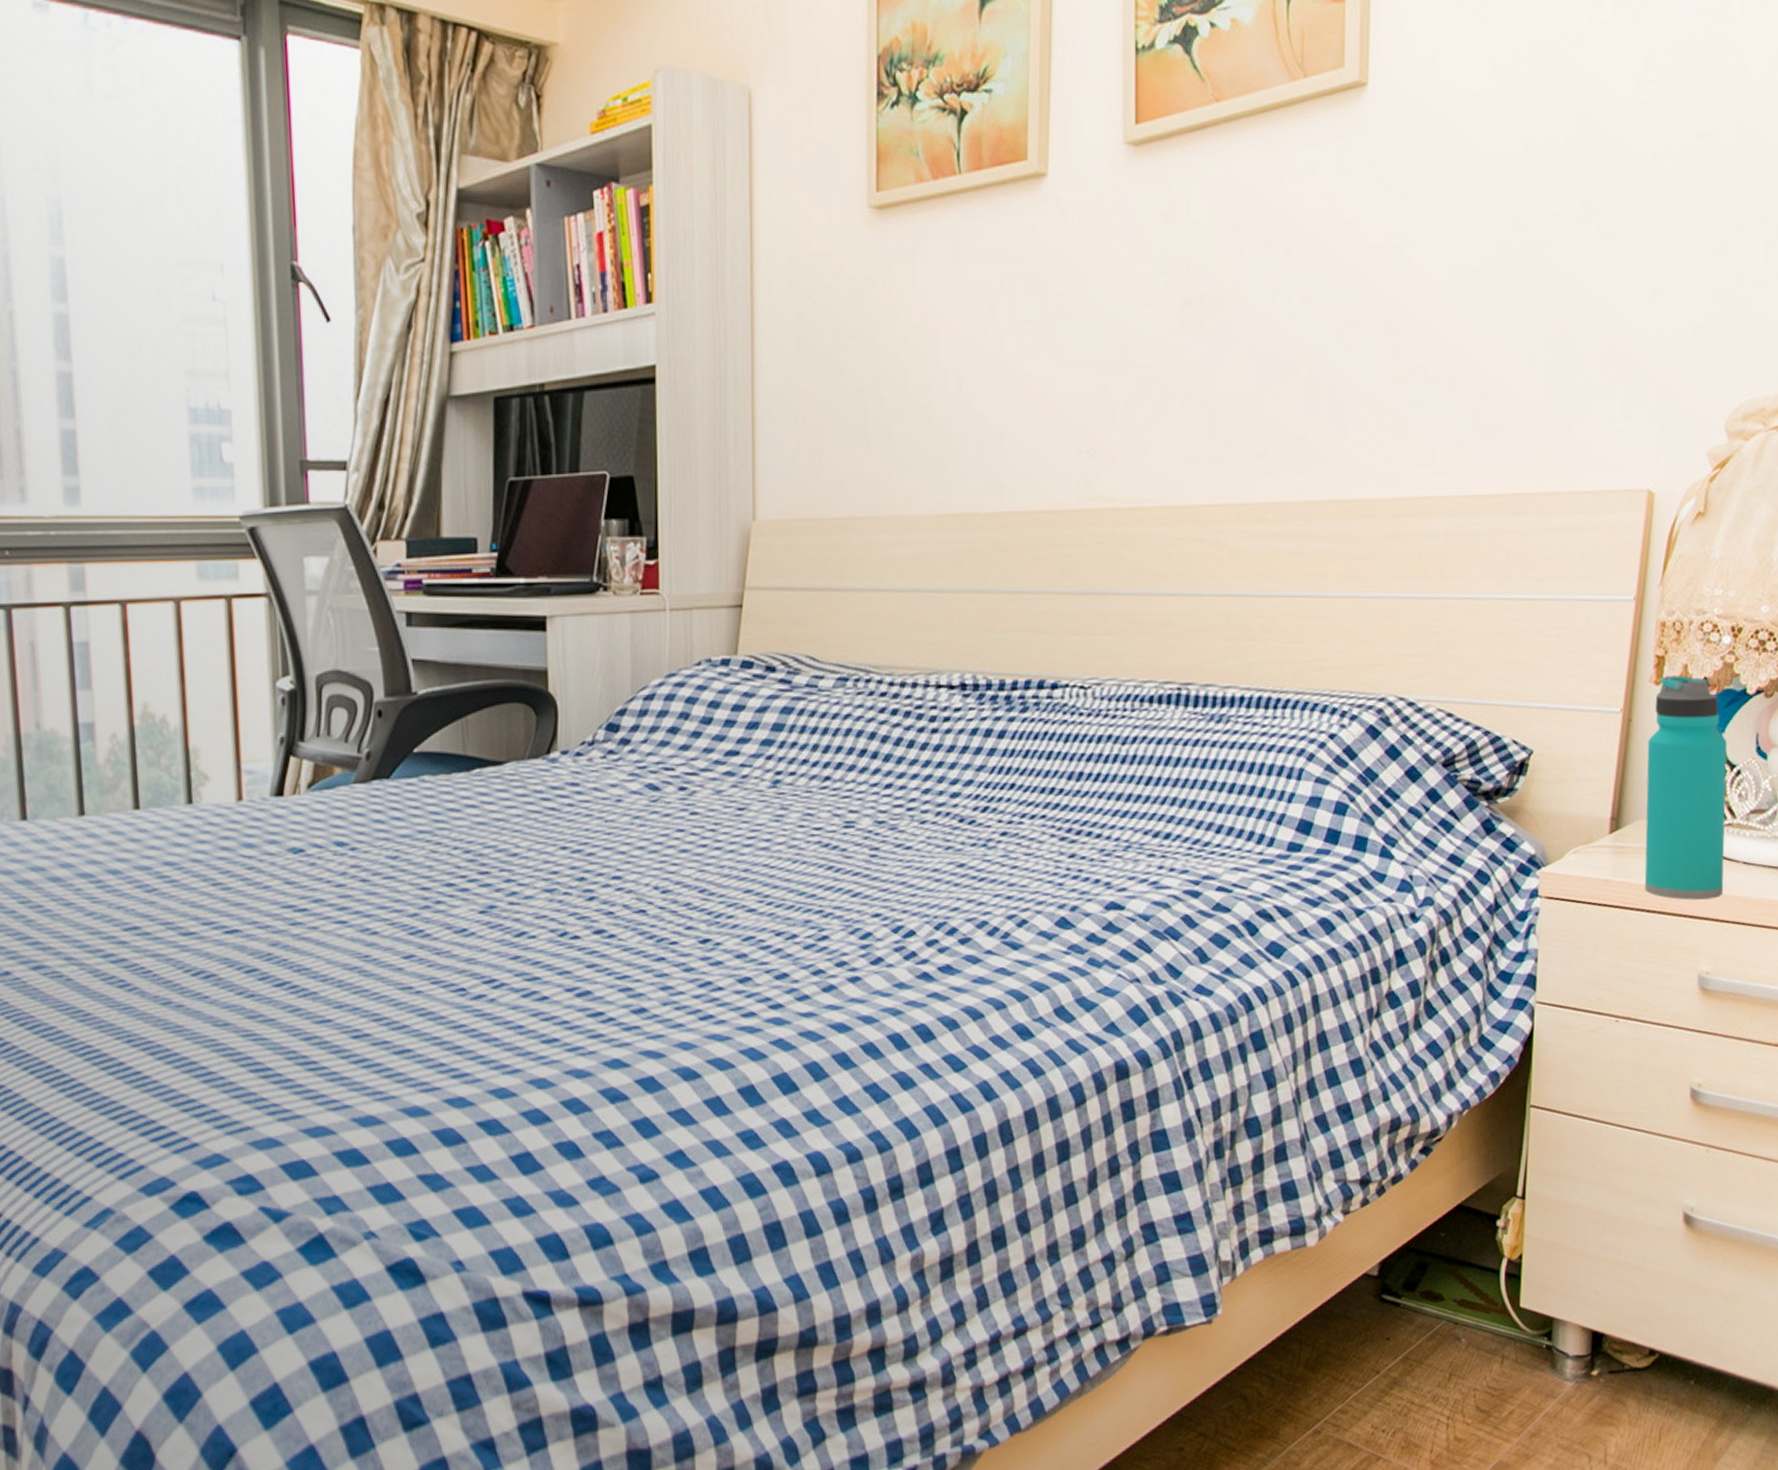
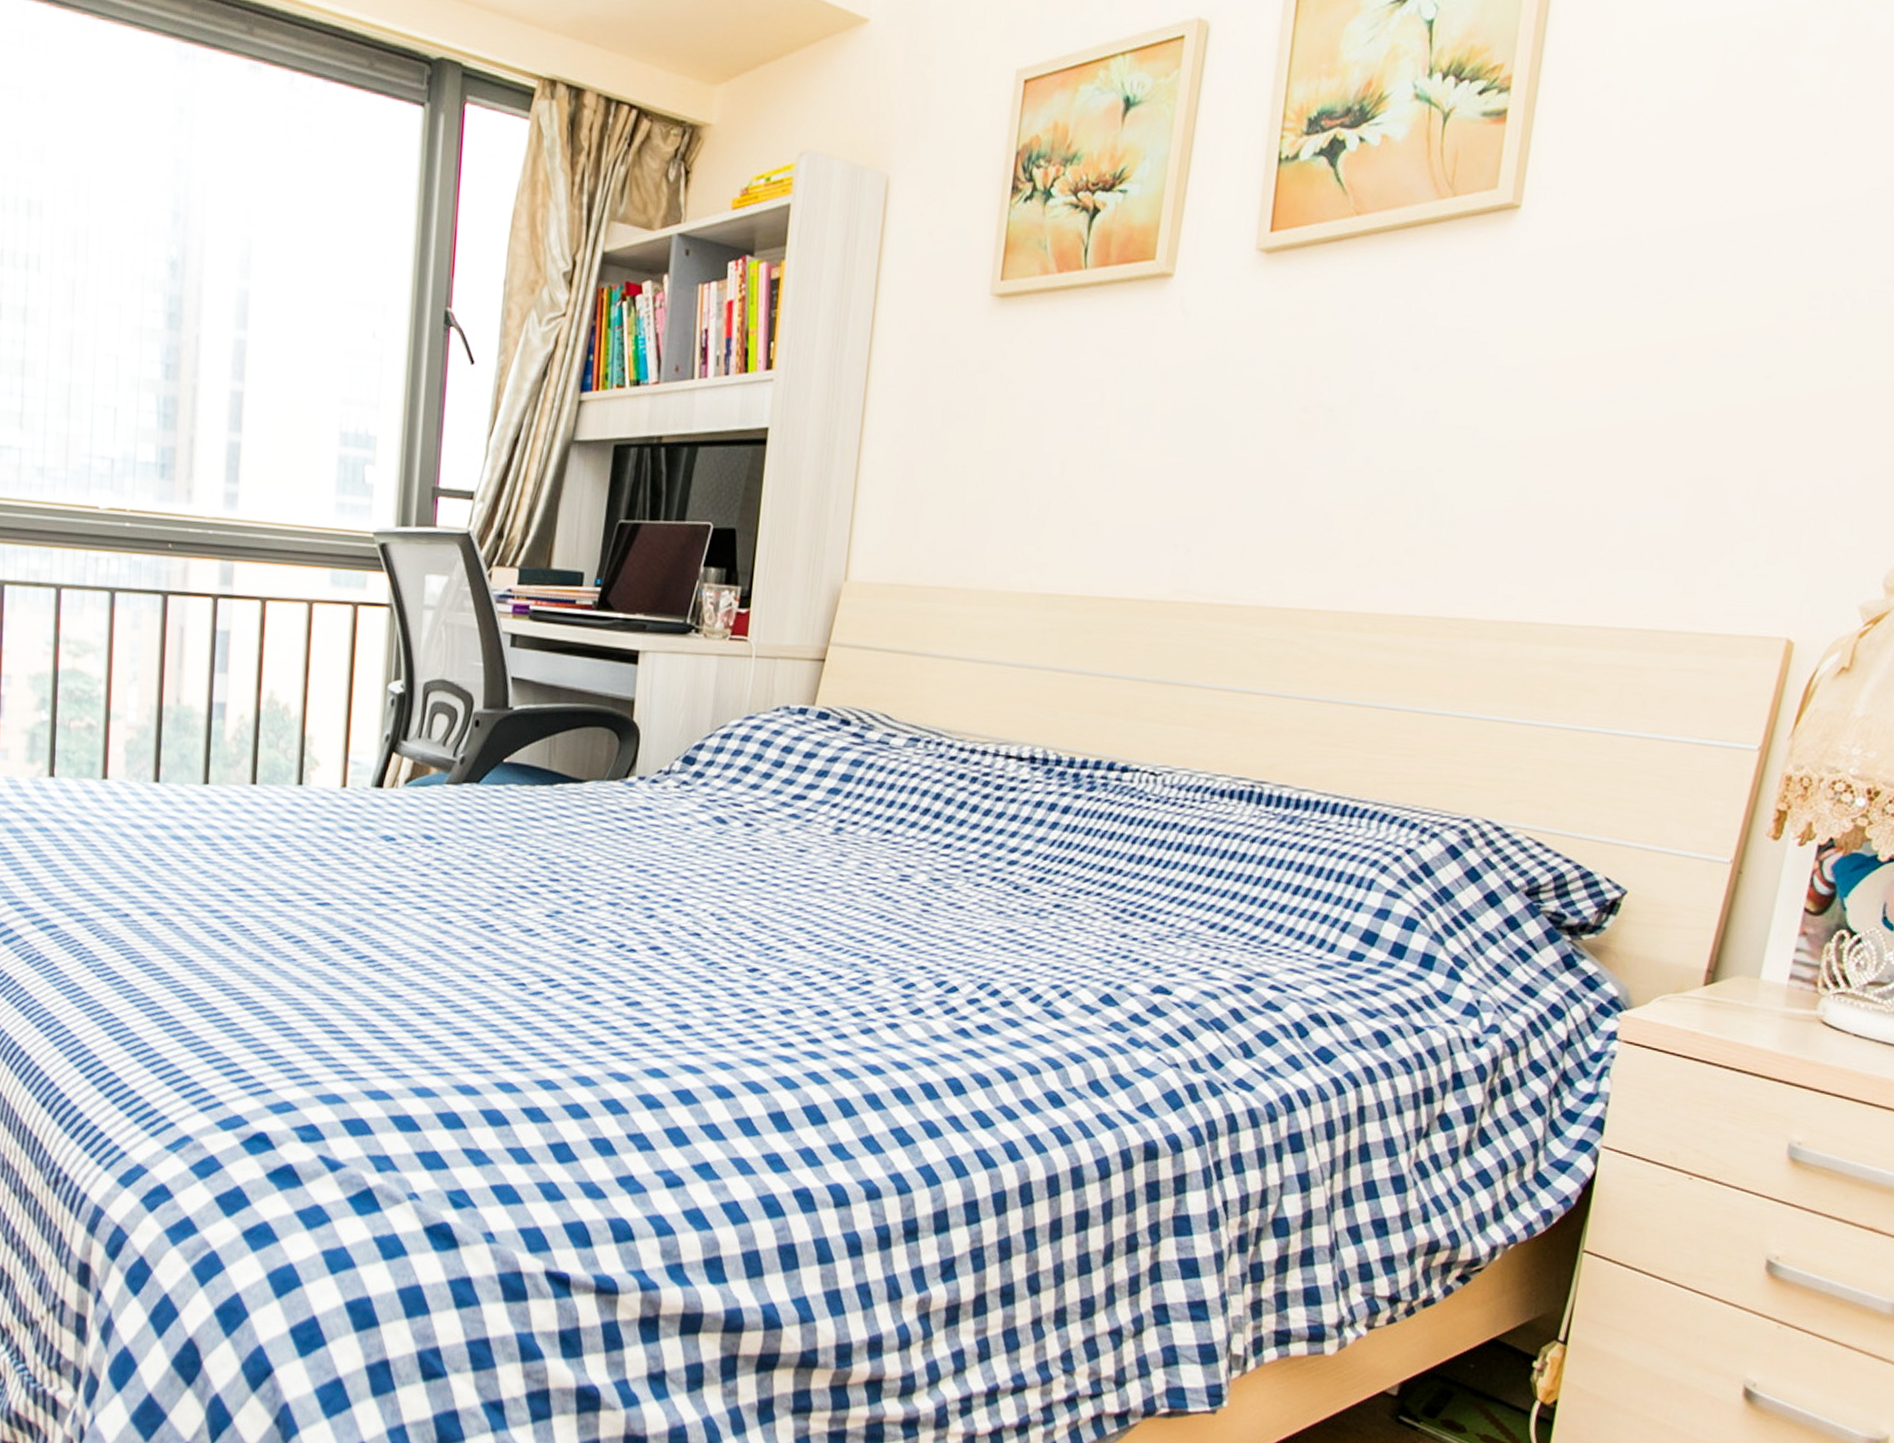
water bottle: present [1644,675,1727,900] -> none [1737,832,1850,1068]

